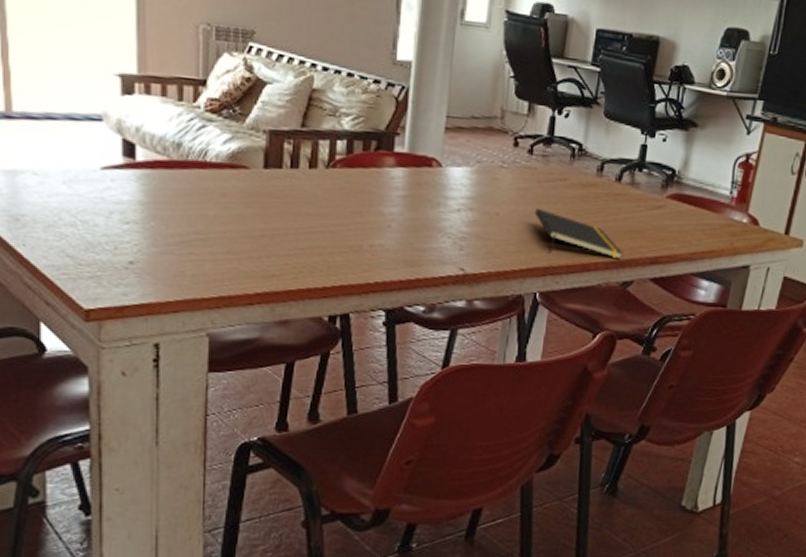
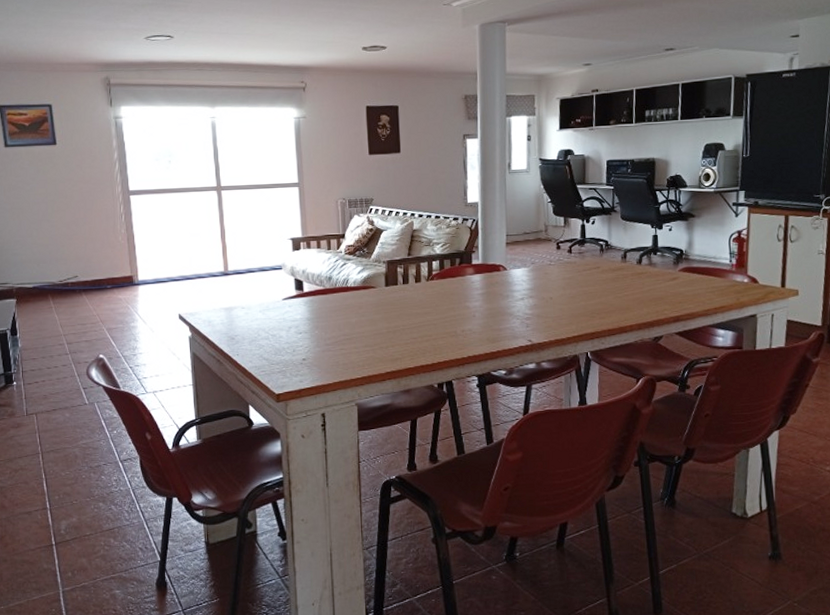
notepad: present [534,207,623,260] -> none [578,290,651,322]

